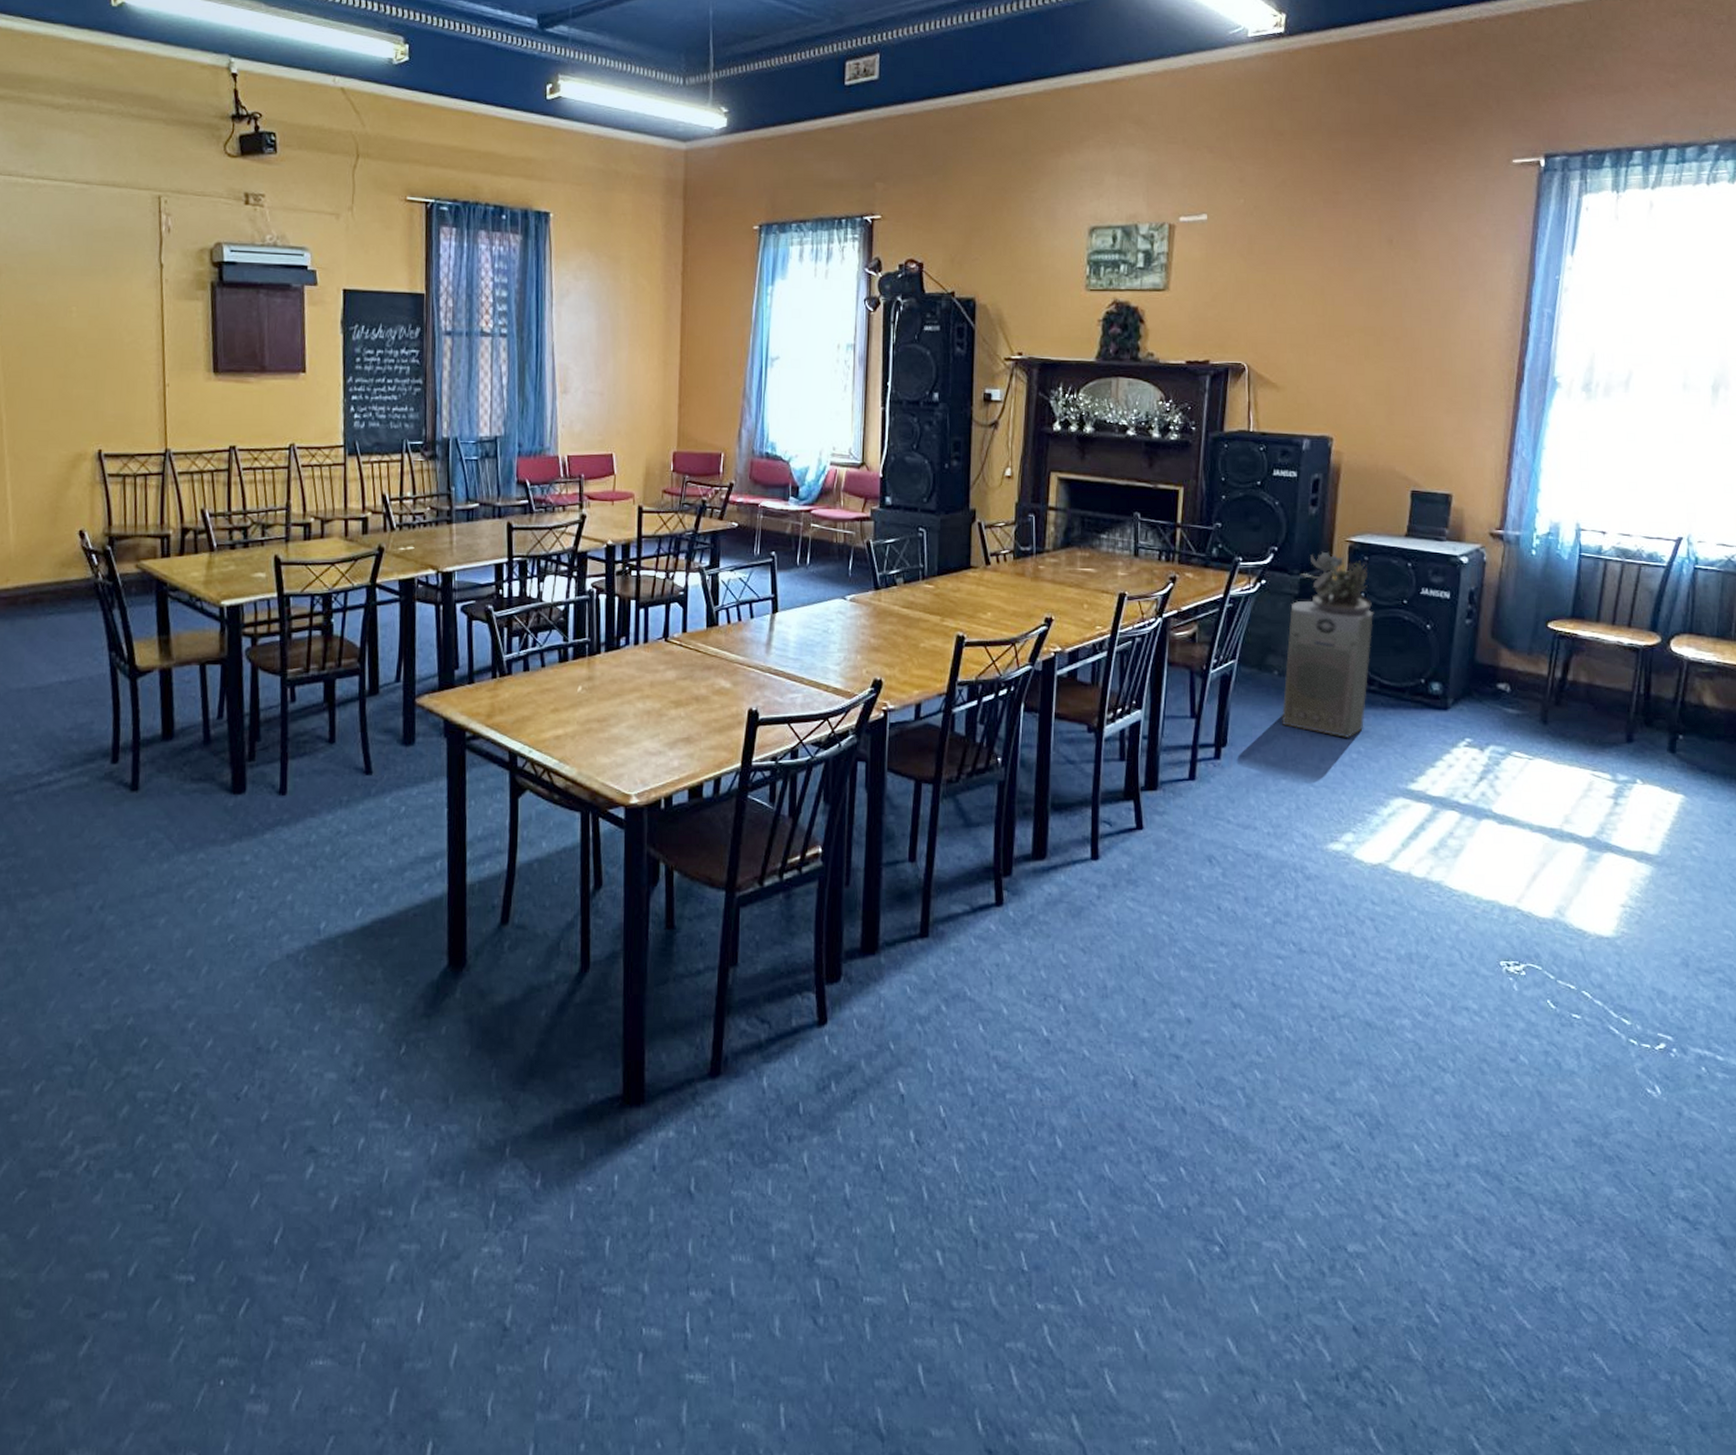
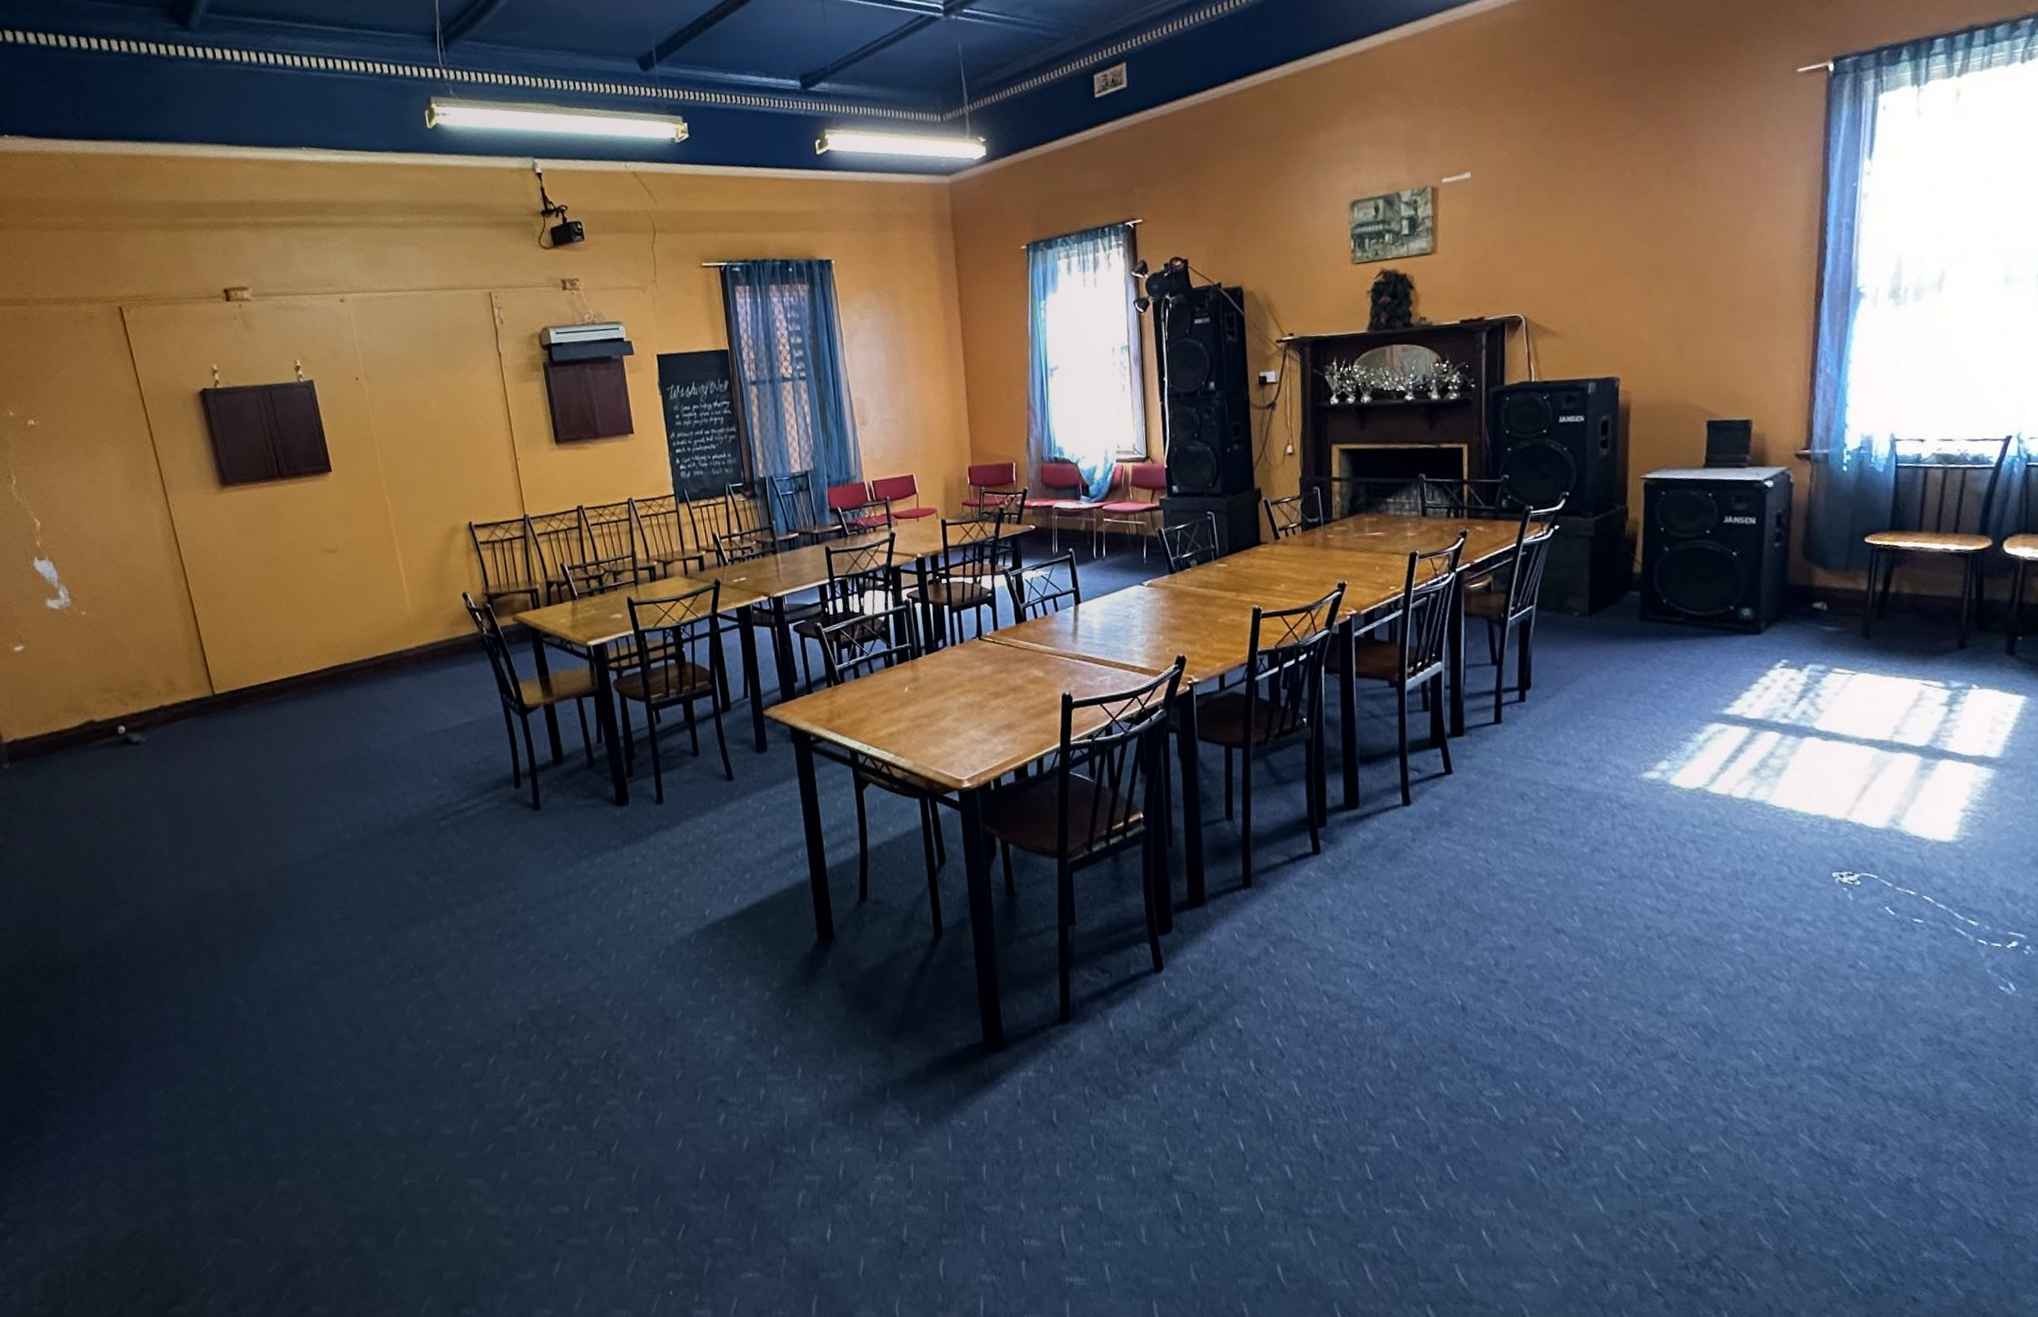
air purifier: present [1281,600,1373,738] -> none [1585,540,1676,670]
succulent plant: present [1300,551,1372,616] -> none [1594,490,1673,552]

